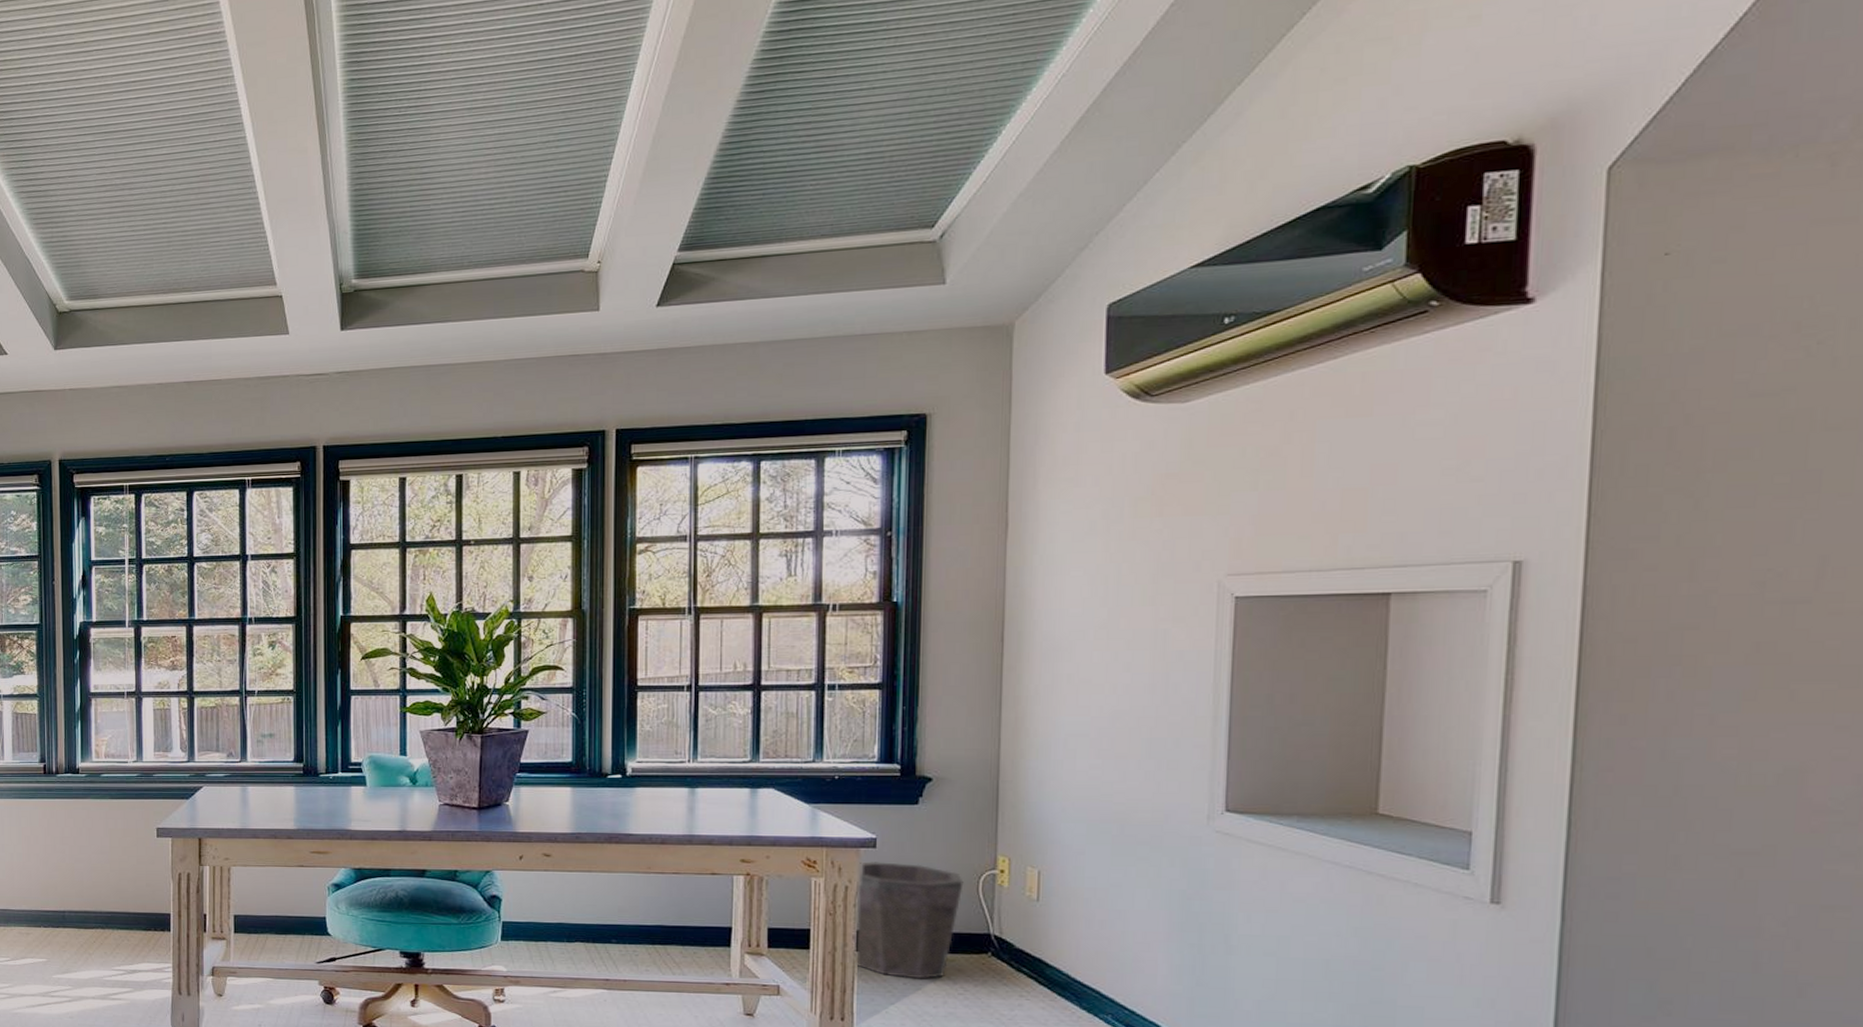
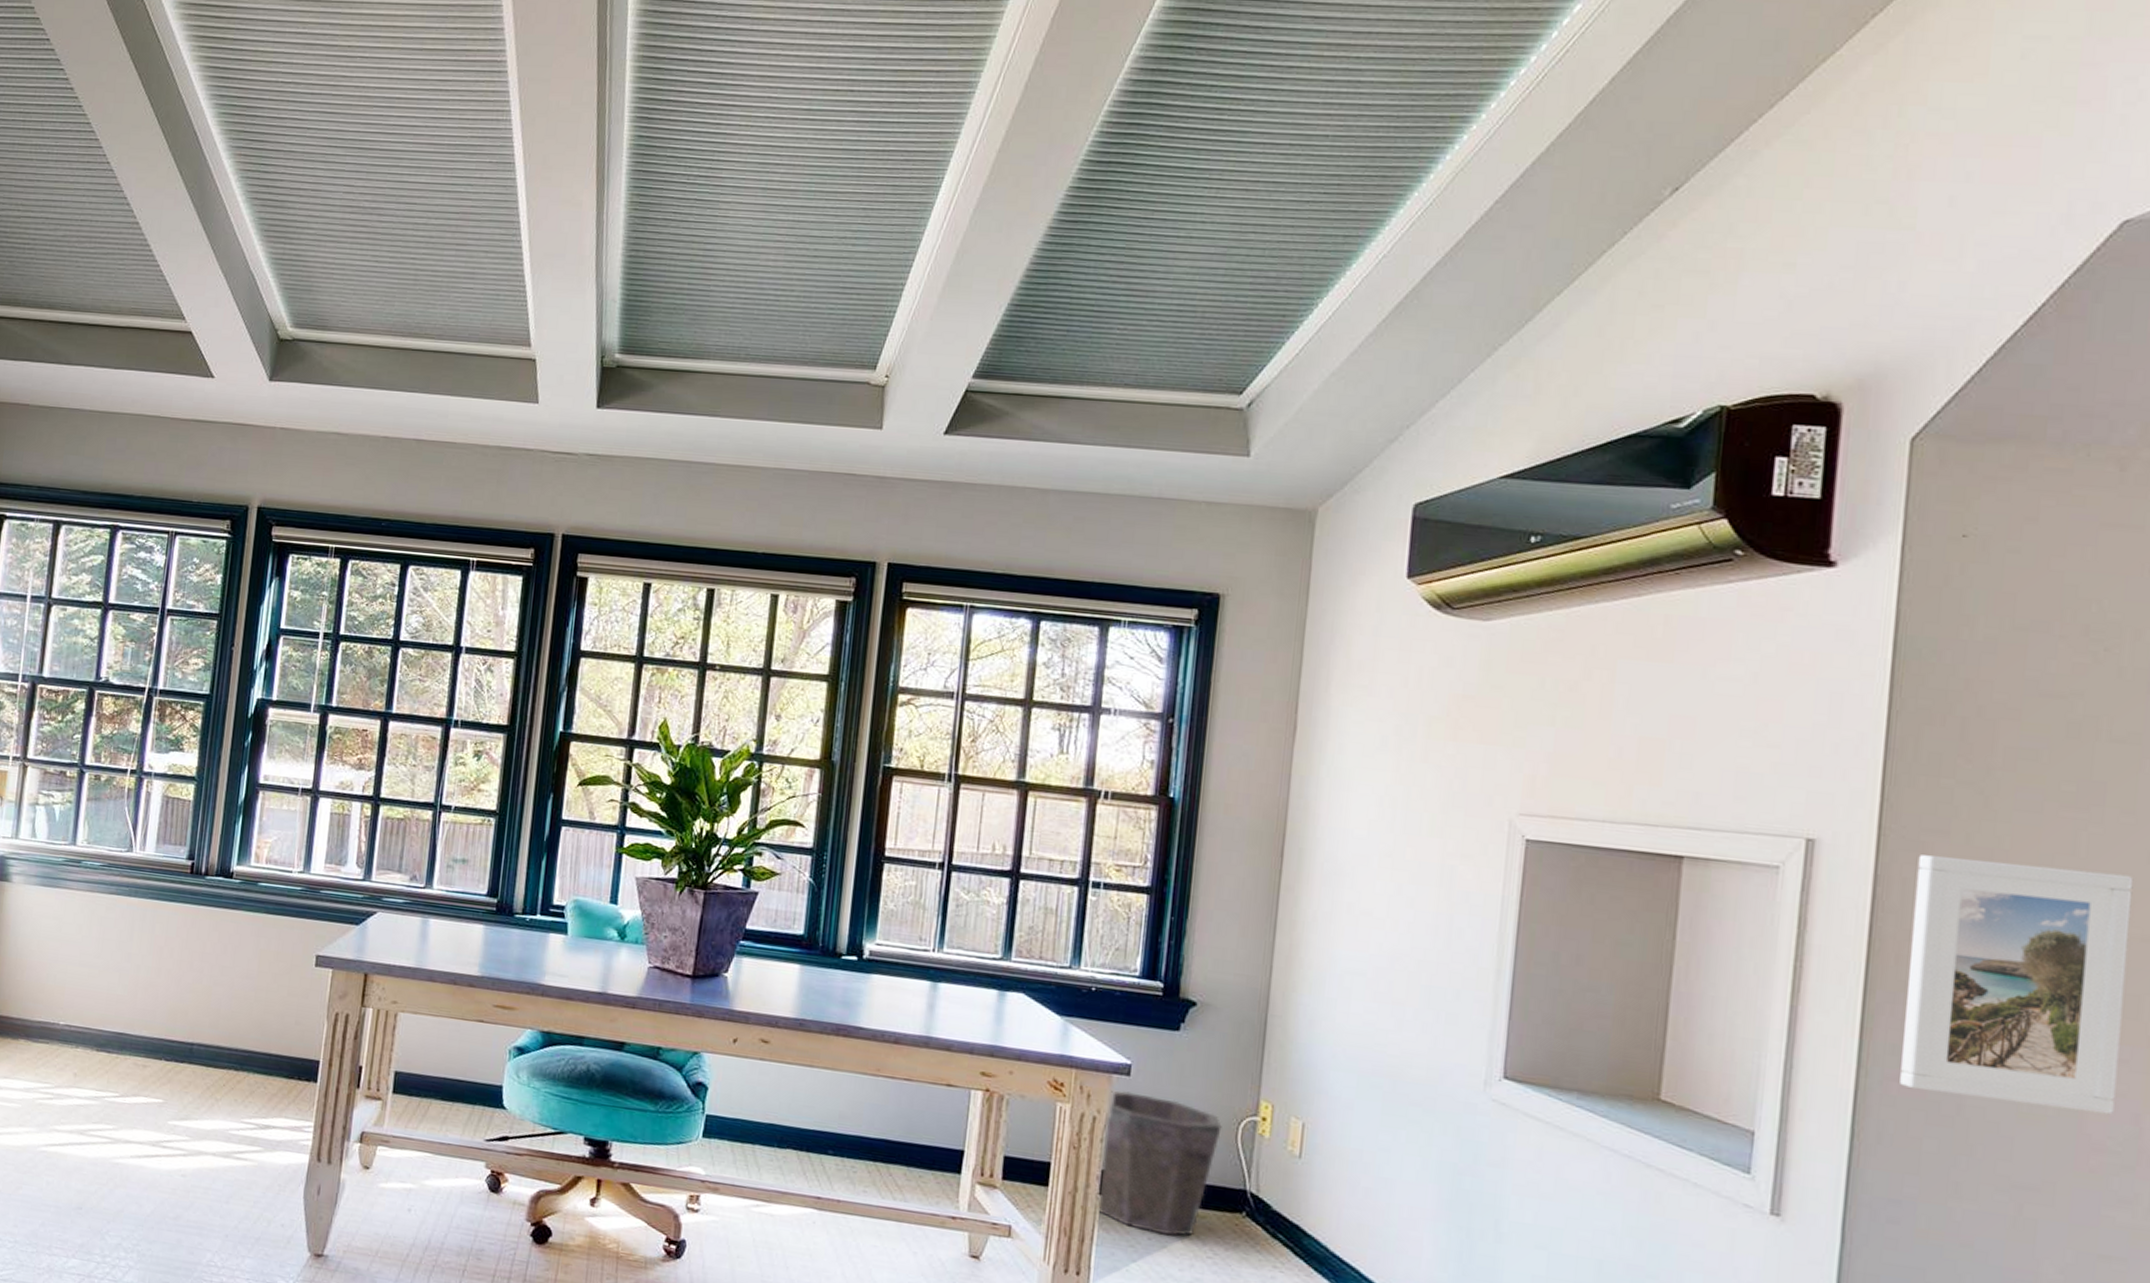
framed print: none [1615,554,1852,778] -> present [1900,855,2134,1115]

